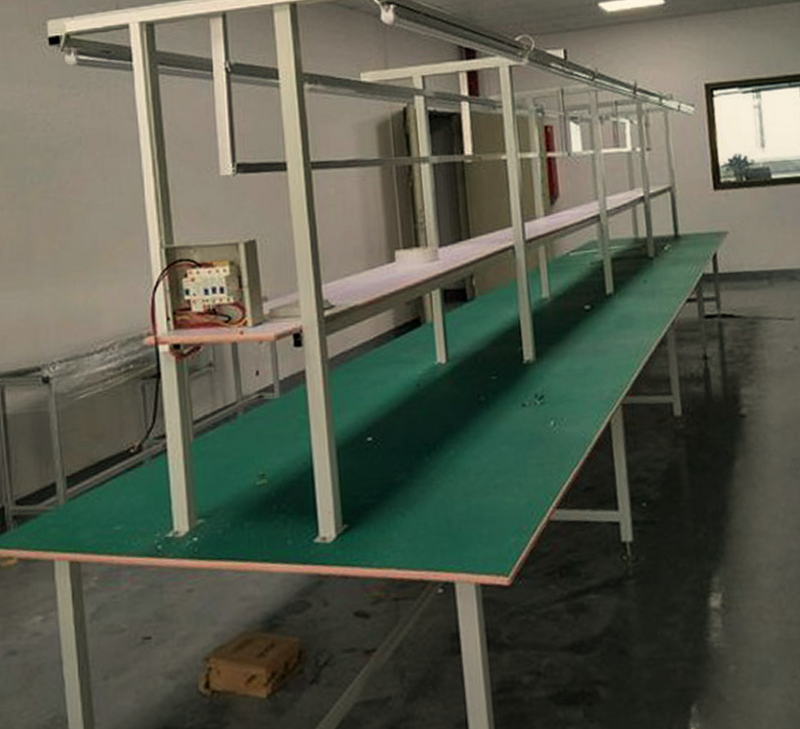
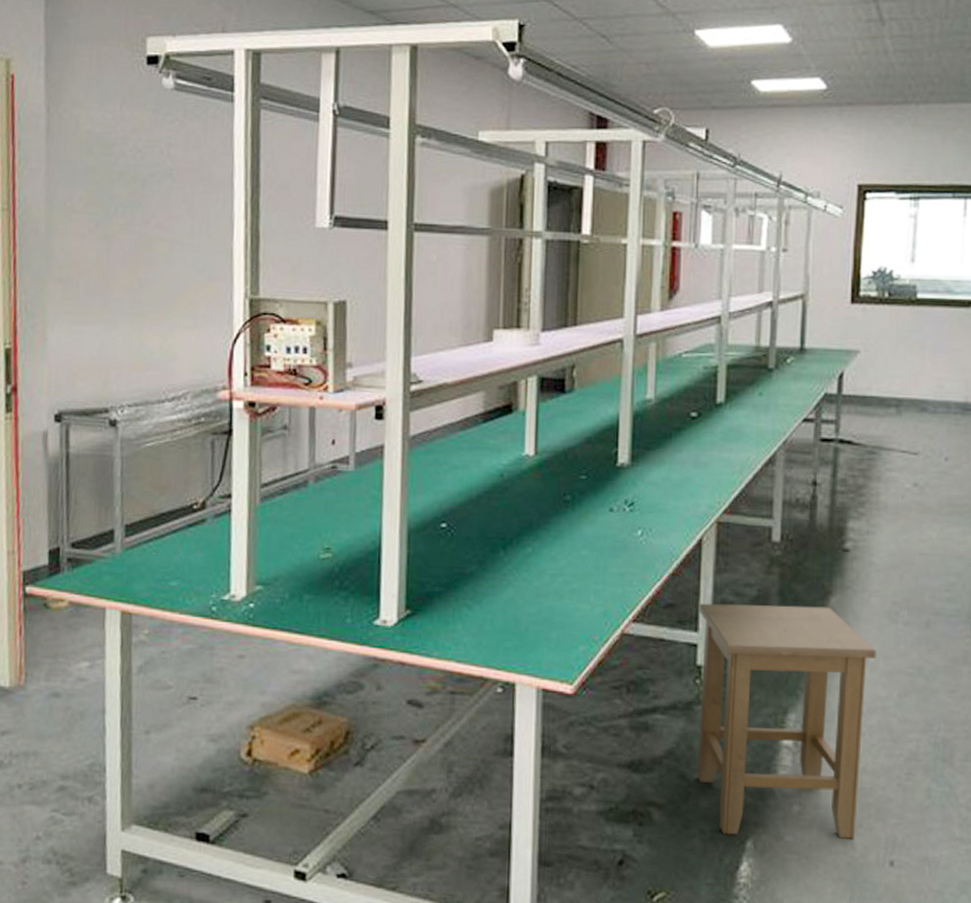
stool: none [616,471,791,703] -> present [698,603,877,839]

